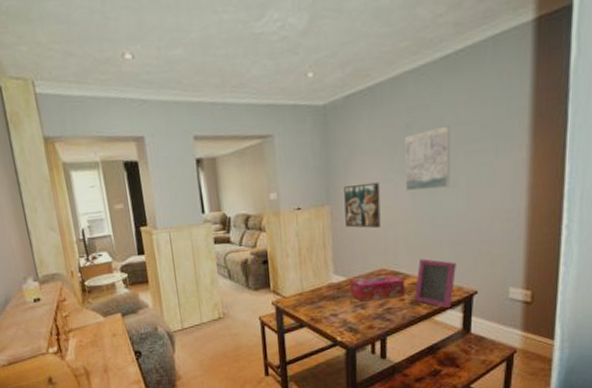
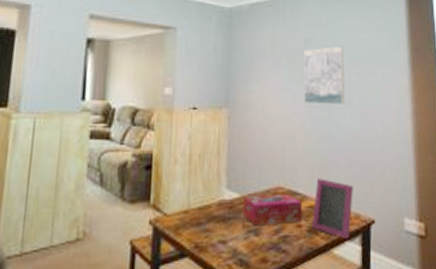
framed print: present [344,182,381,229] -> none [243,89,279,140]

